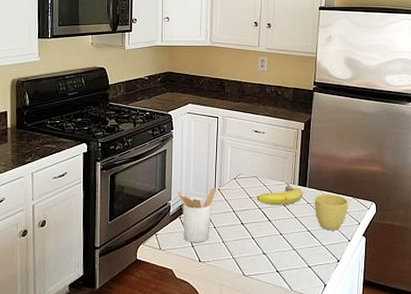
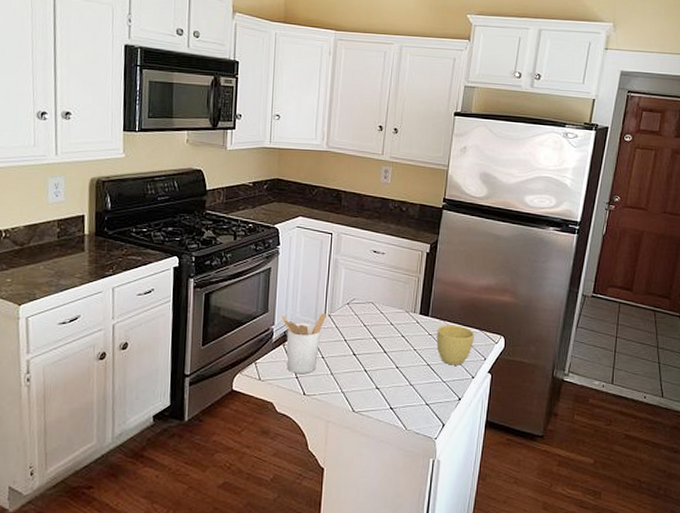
fruit: present [256,185,303,206] -> none [372,313,425,336]

